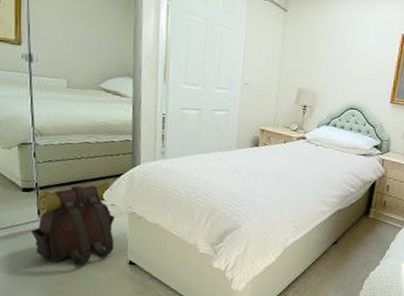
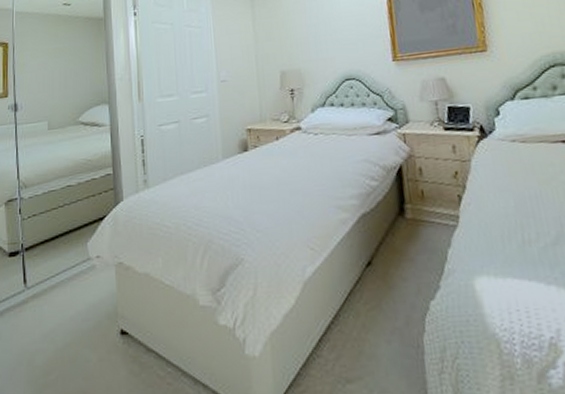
backpack: present [30,181,114,265] -> none [16,228,103,343]

